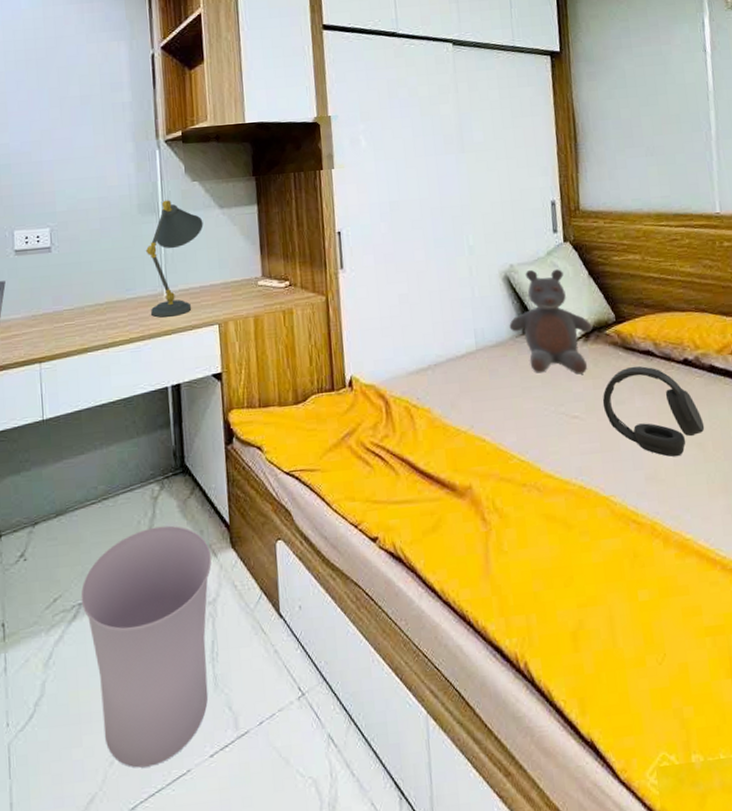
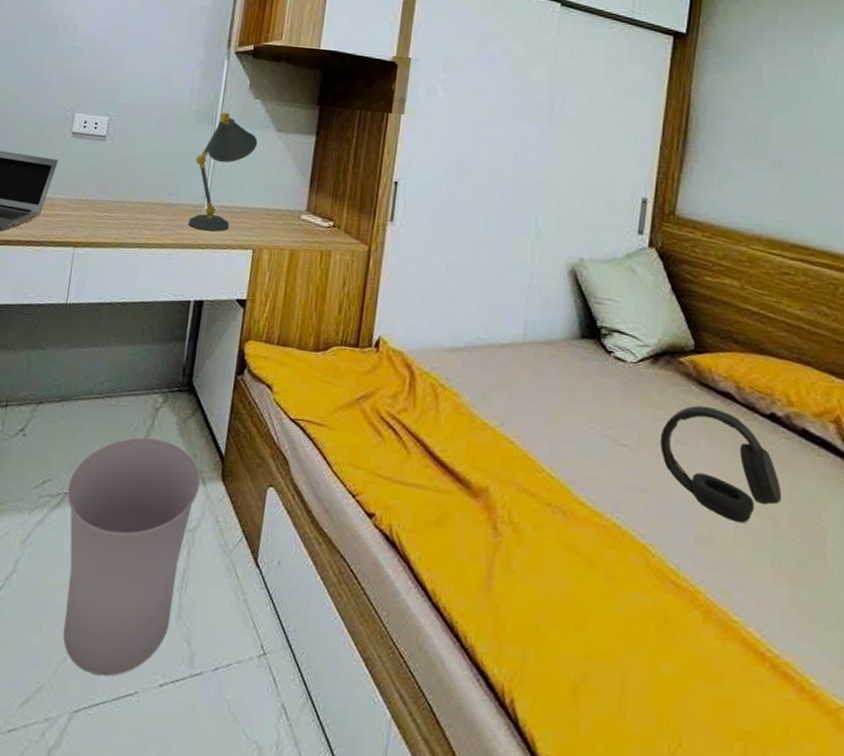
teddy bear: present [509,269,592,375] -> none [566,268,664,400]

